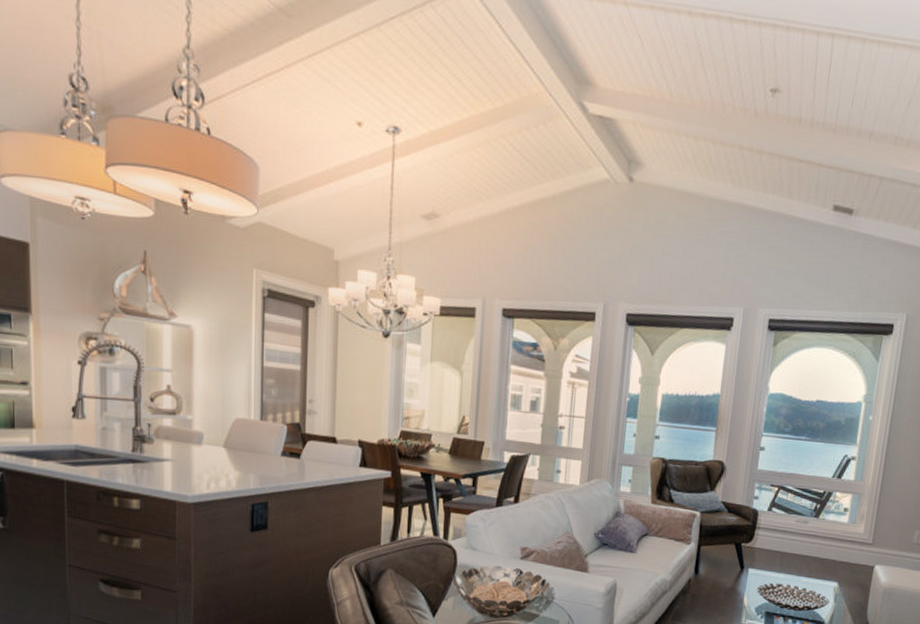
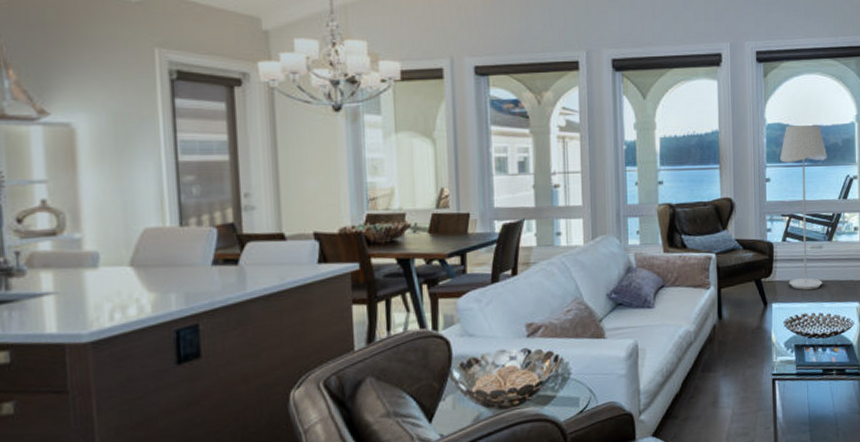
floor lamp: none [768,397,828,562] -> present [779,125,828,290]

